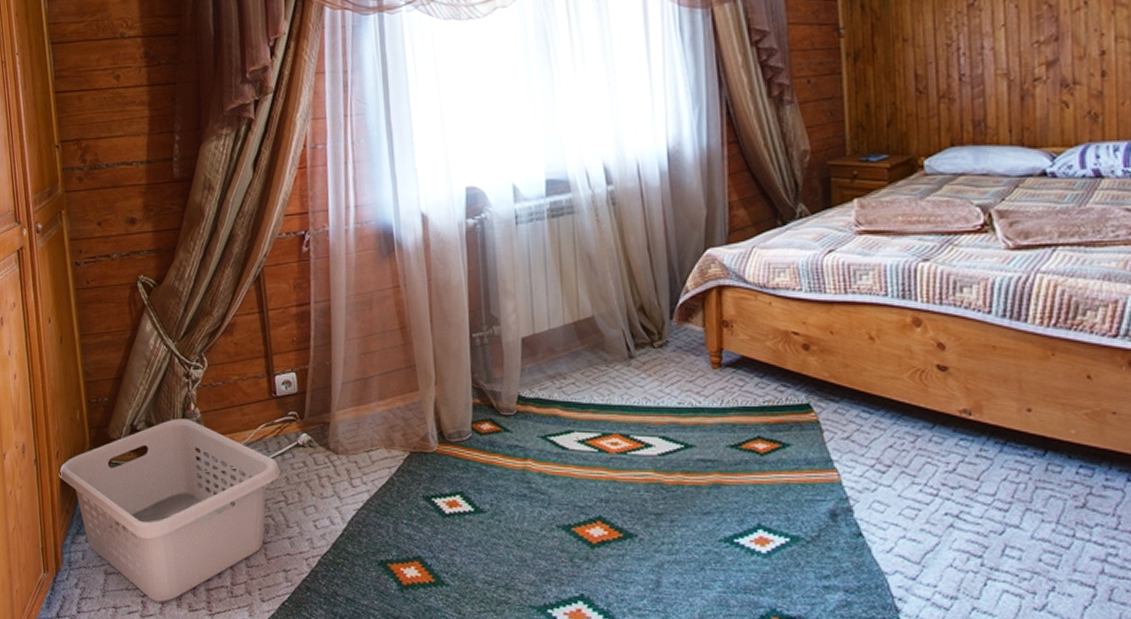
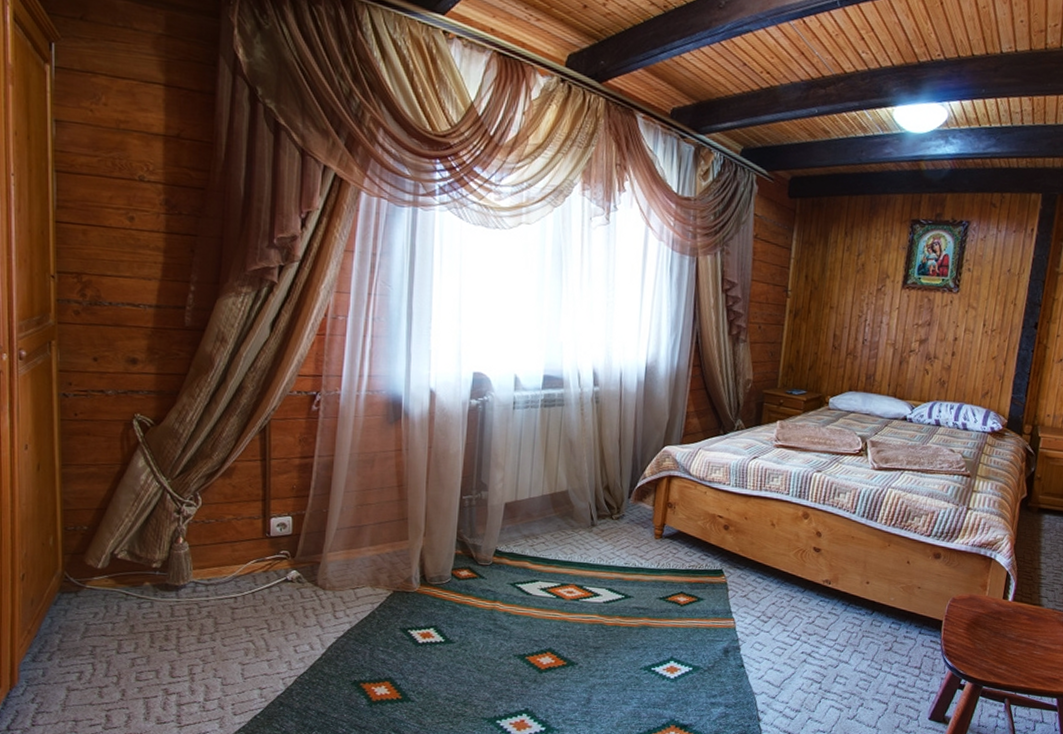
laundry basket: present [58,418,281,602] -> none [22,550,266,716]

